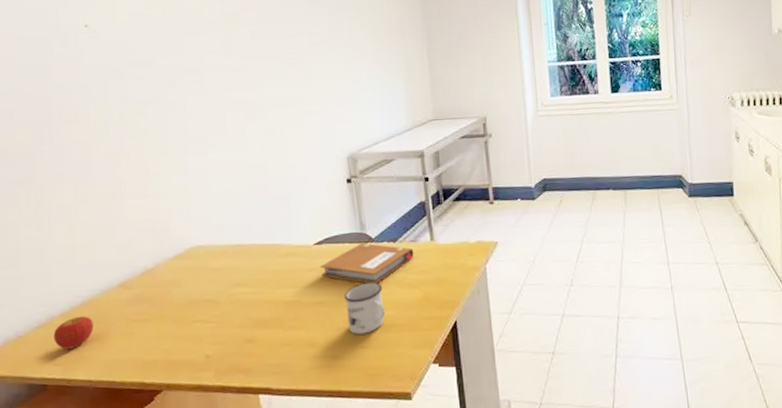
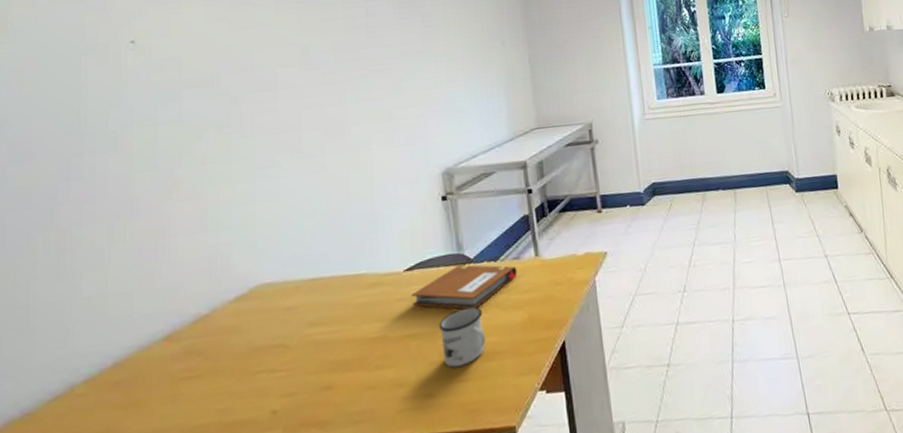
apple: present [53,316,94,350] -> none [73,379,128,424]

